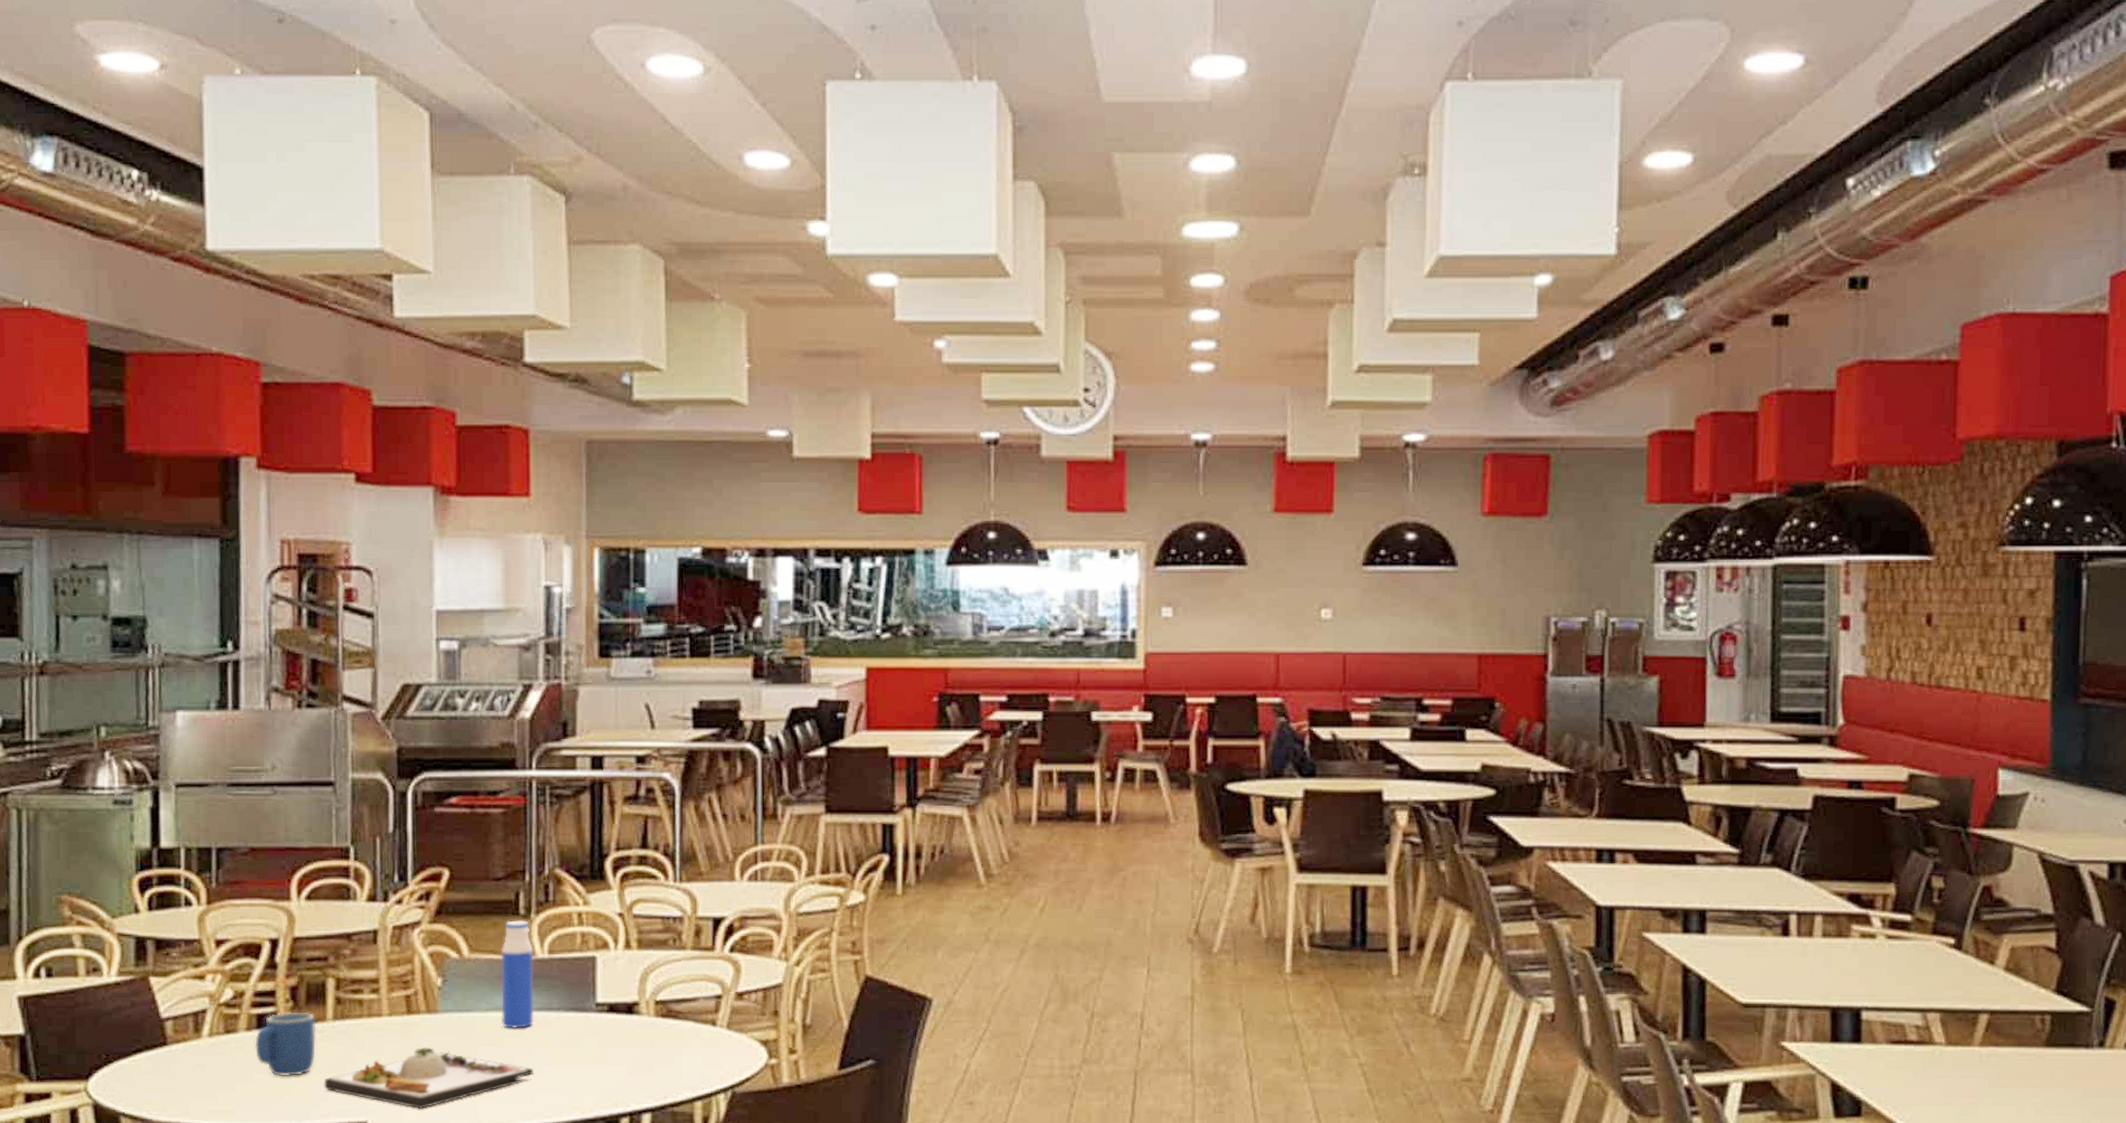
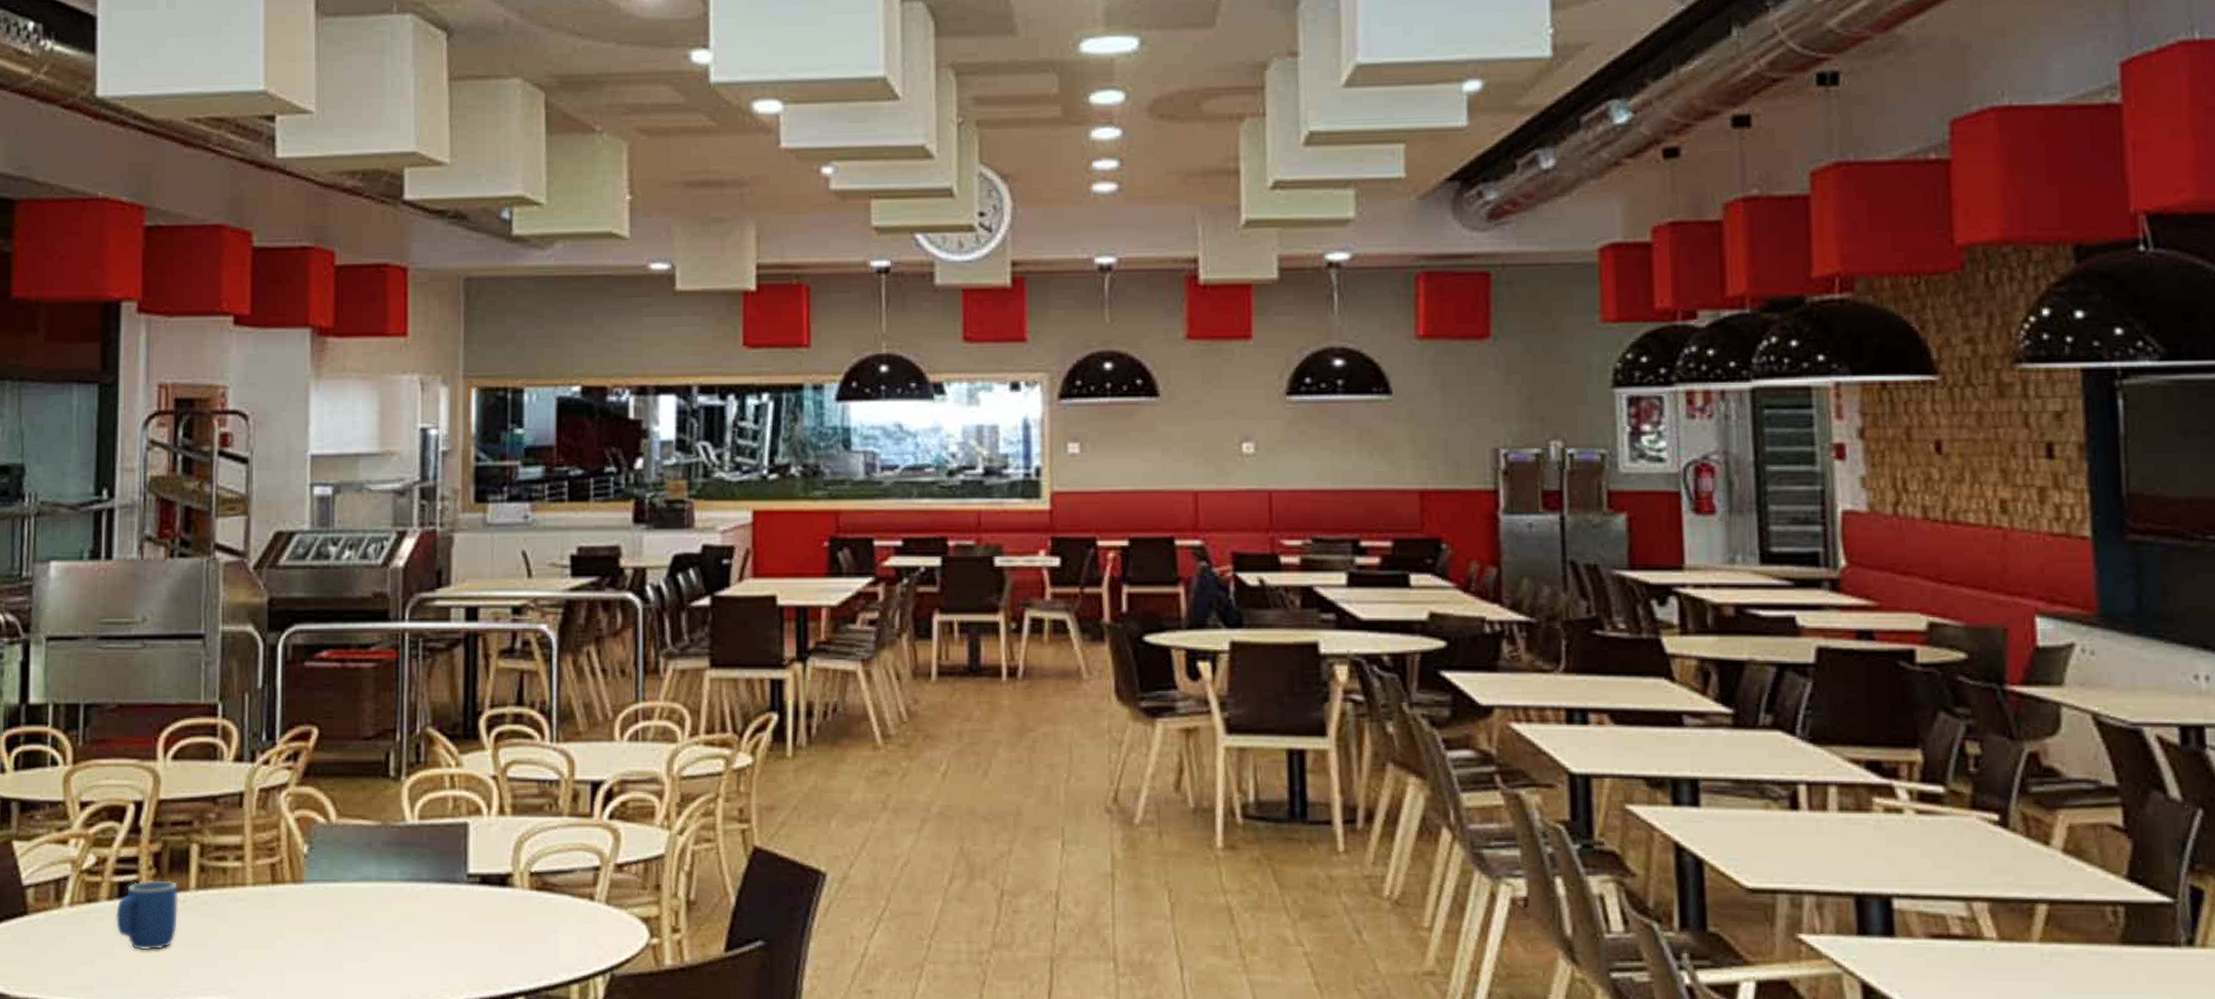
dinner plate: present [324,1046,534,1110] -> none [184,919,402,989]
water bottle: present [501,920,534,1028] -> none [369,783,403,901]

